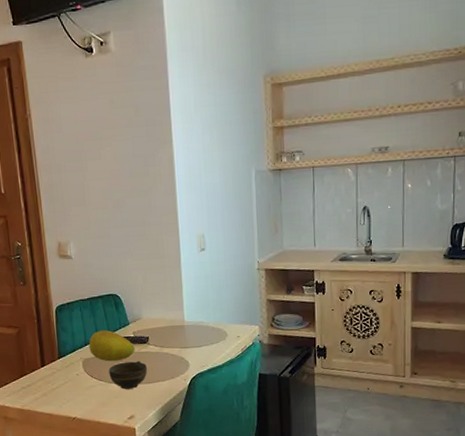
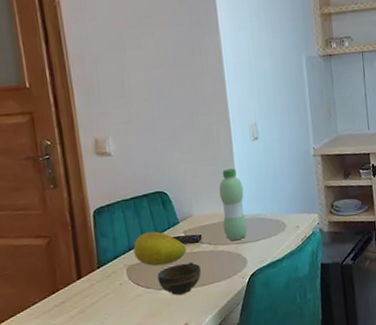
water bottle: none [166,277,191,345] -> present [219,168,248,241]

